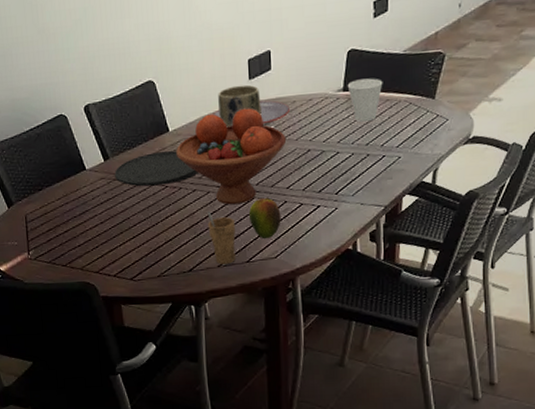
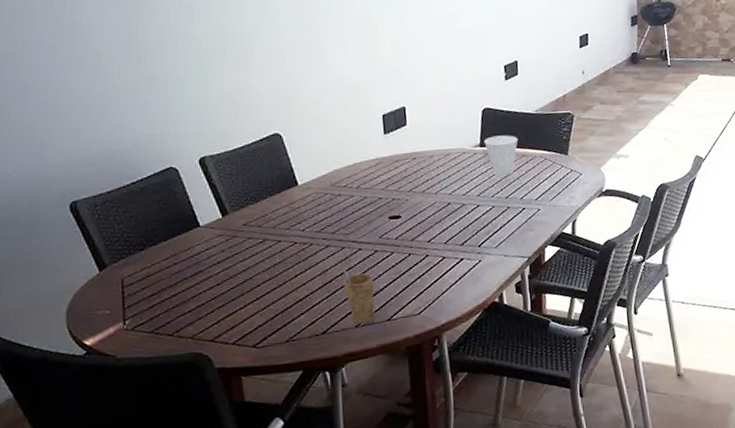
plate: present [115,151,198,187] -> none [235,205,331,244]
fruit bowl: present [176,108,287,205] -> none [306,162,426,261]
plate: present [213,100,291,126] -> none [346,154,429,180]
plant pot: present [218,84,262,128] -> none [351,139,398,181]
fruit: present [249,197,281,238] -> none [389,251,424,294]

